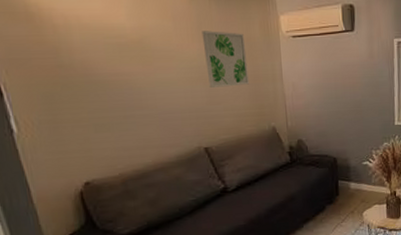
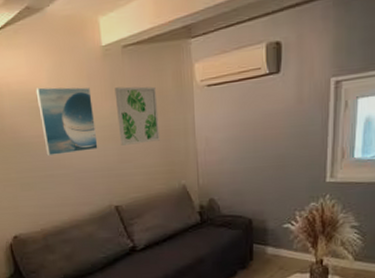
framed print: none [112,24,185,95] -> present [35,87,98,156]

